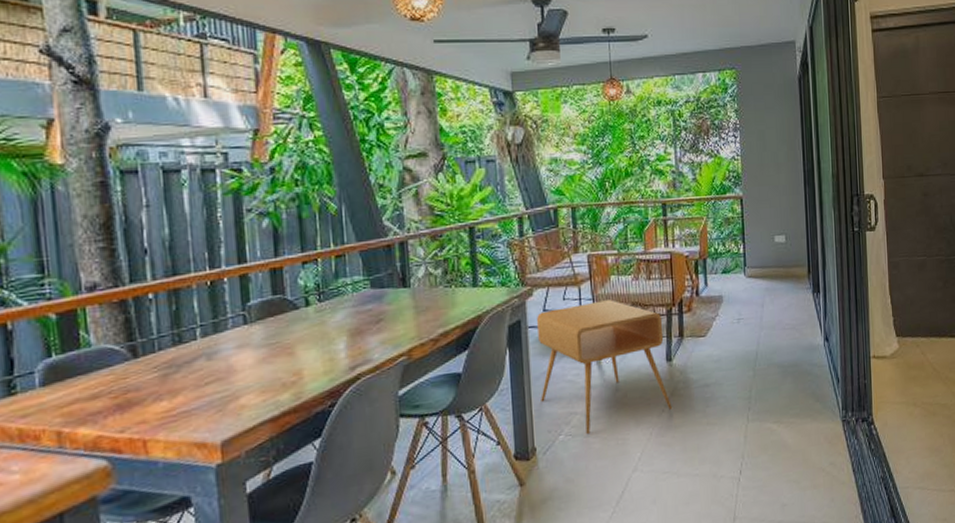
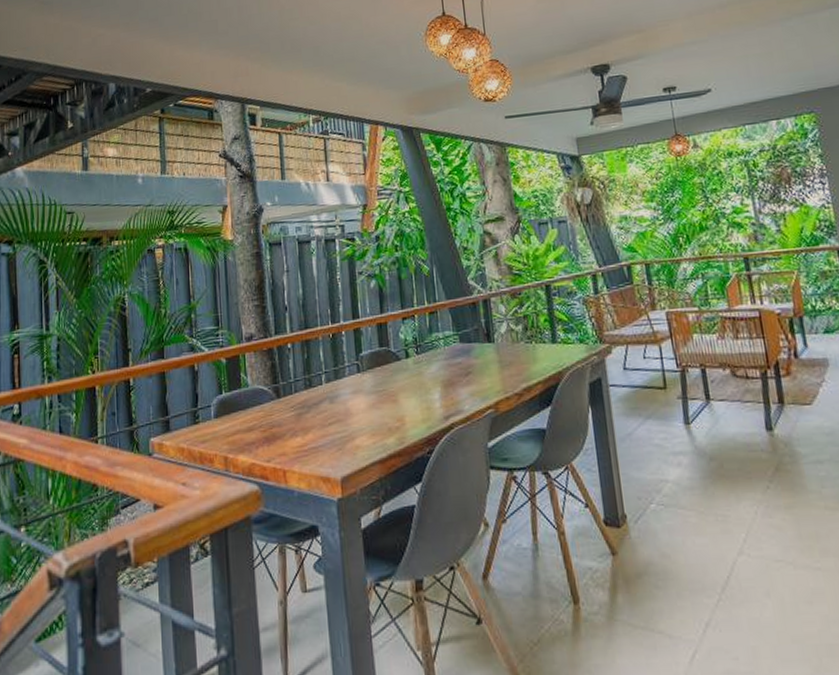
side table: present [537,299,673,435] -> none [617,359,780,506]

